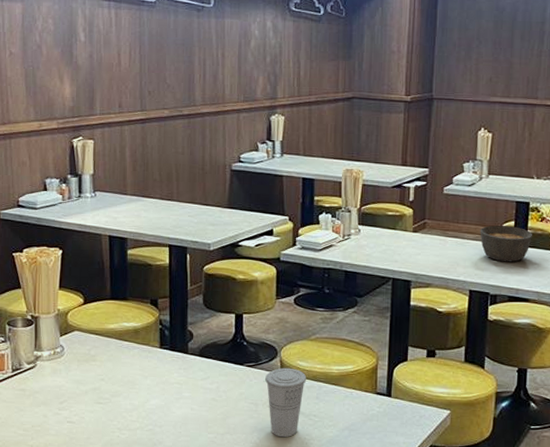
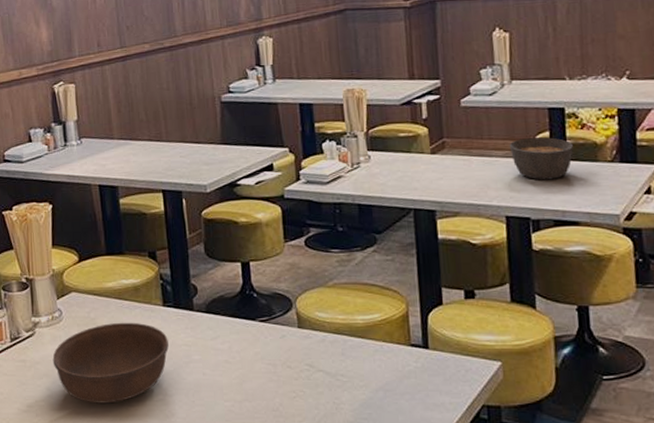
soup bowl: none [51,360,162,431] -> present [52,322,169,404]
cup: present [265,367,307,438] -> none [281,320,329,403]

